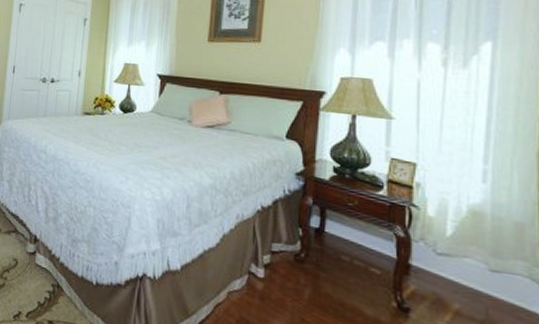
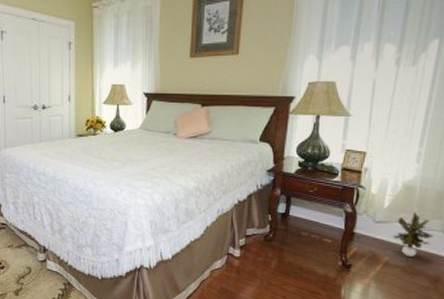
potted plant: none [462,246,520,308] -> present [392,212,434,257]

